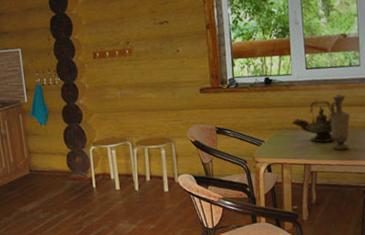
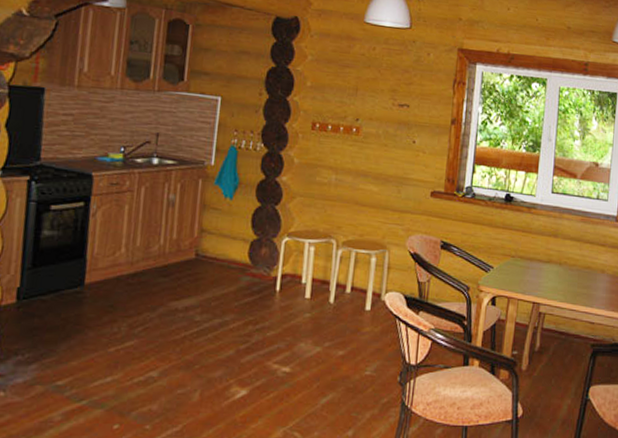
teapot: present [292,100,334,143] -> none [527,231,571,281]
vase: present [329,94,350,150] -> none [566,228,590,293]

